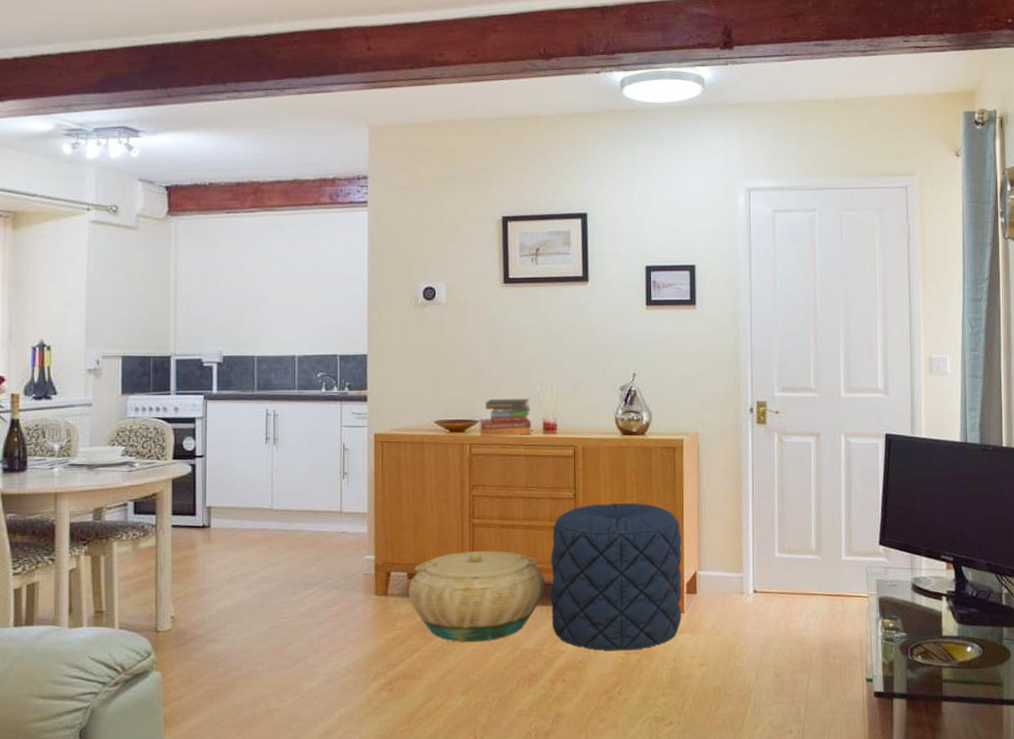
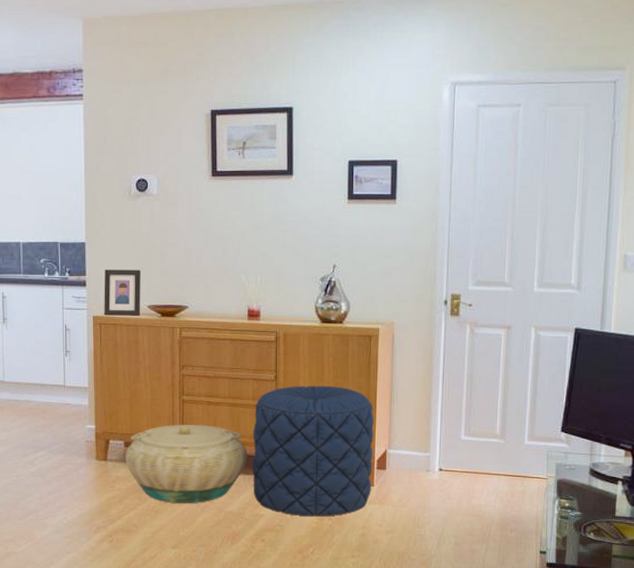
picture frame: none [387,382,427,433] -> present [104,270,141,316]
books: present [479,398,532,437] -> none [188,286,237,322]

